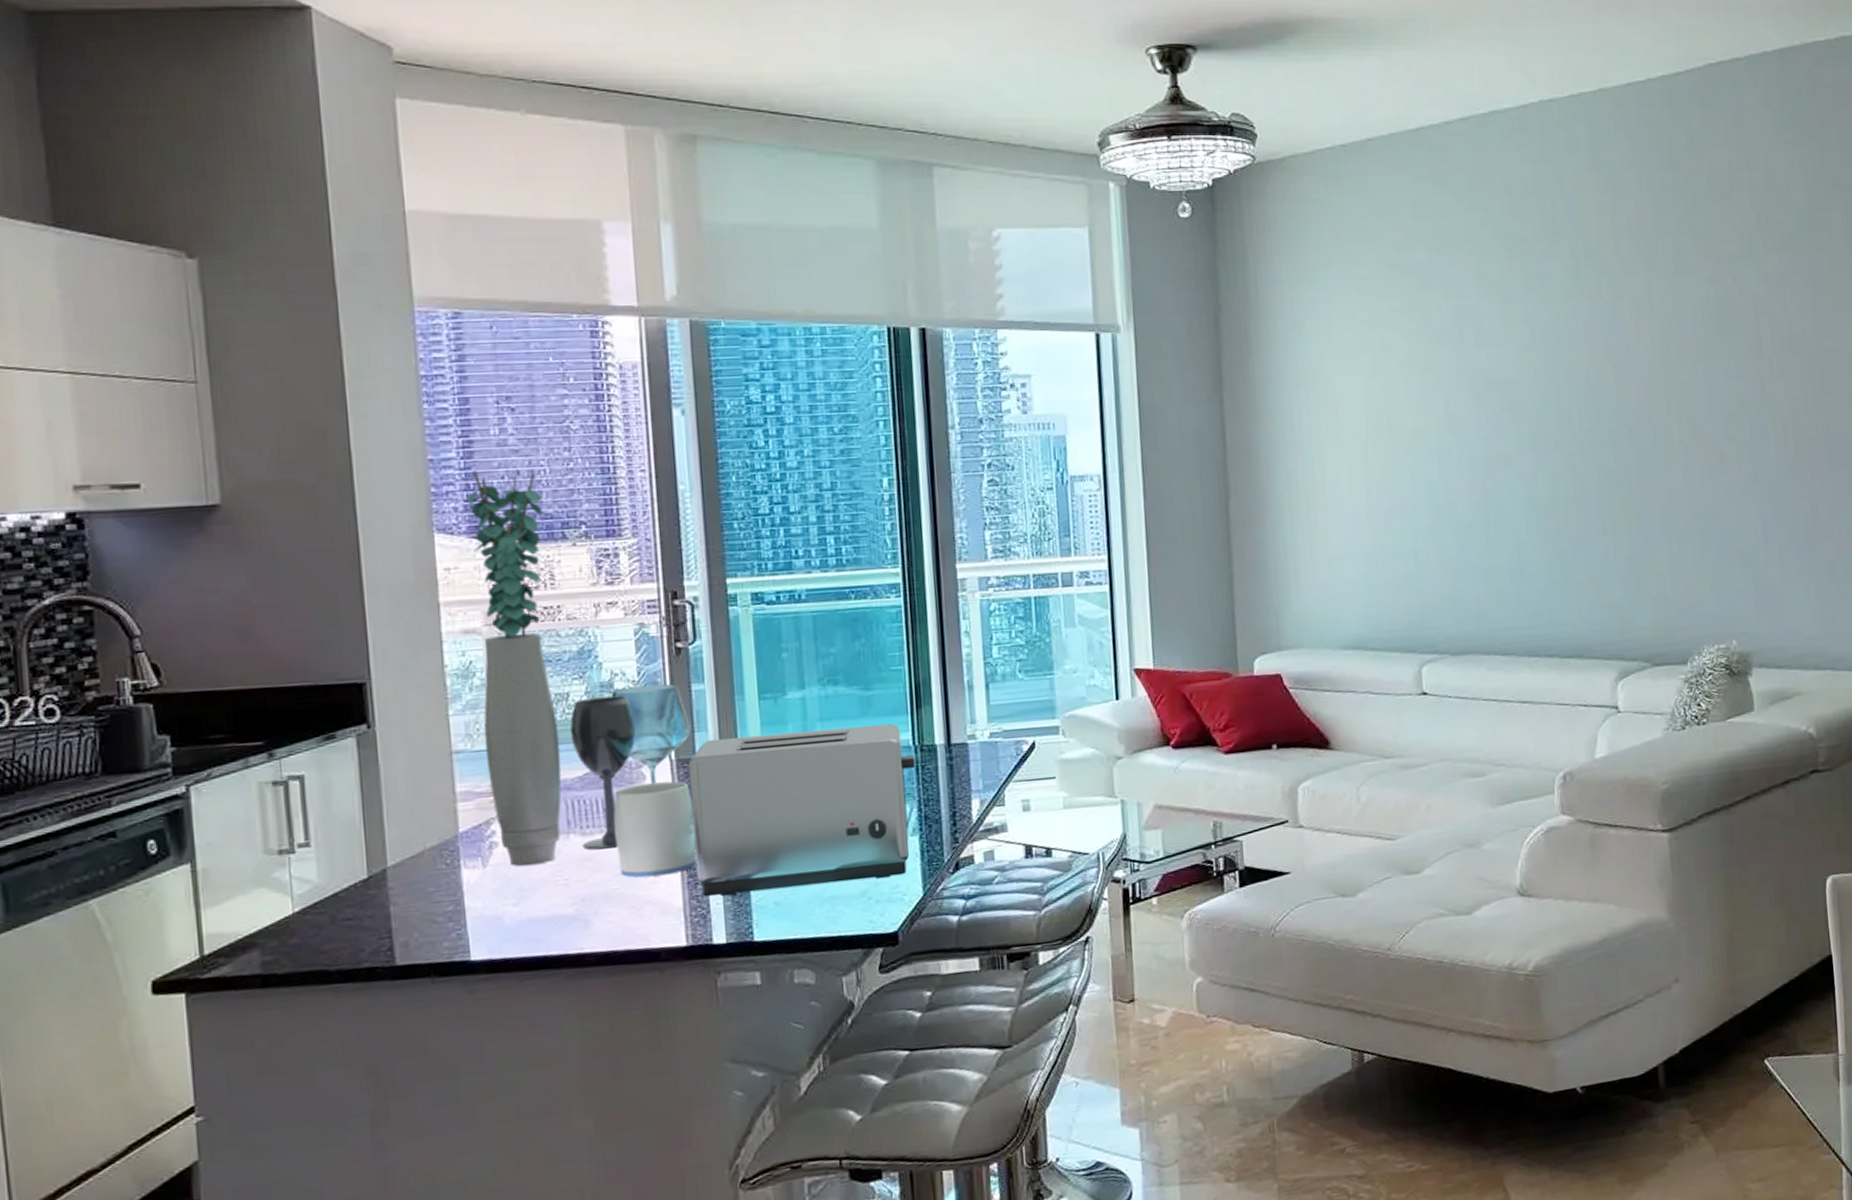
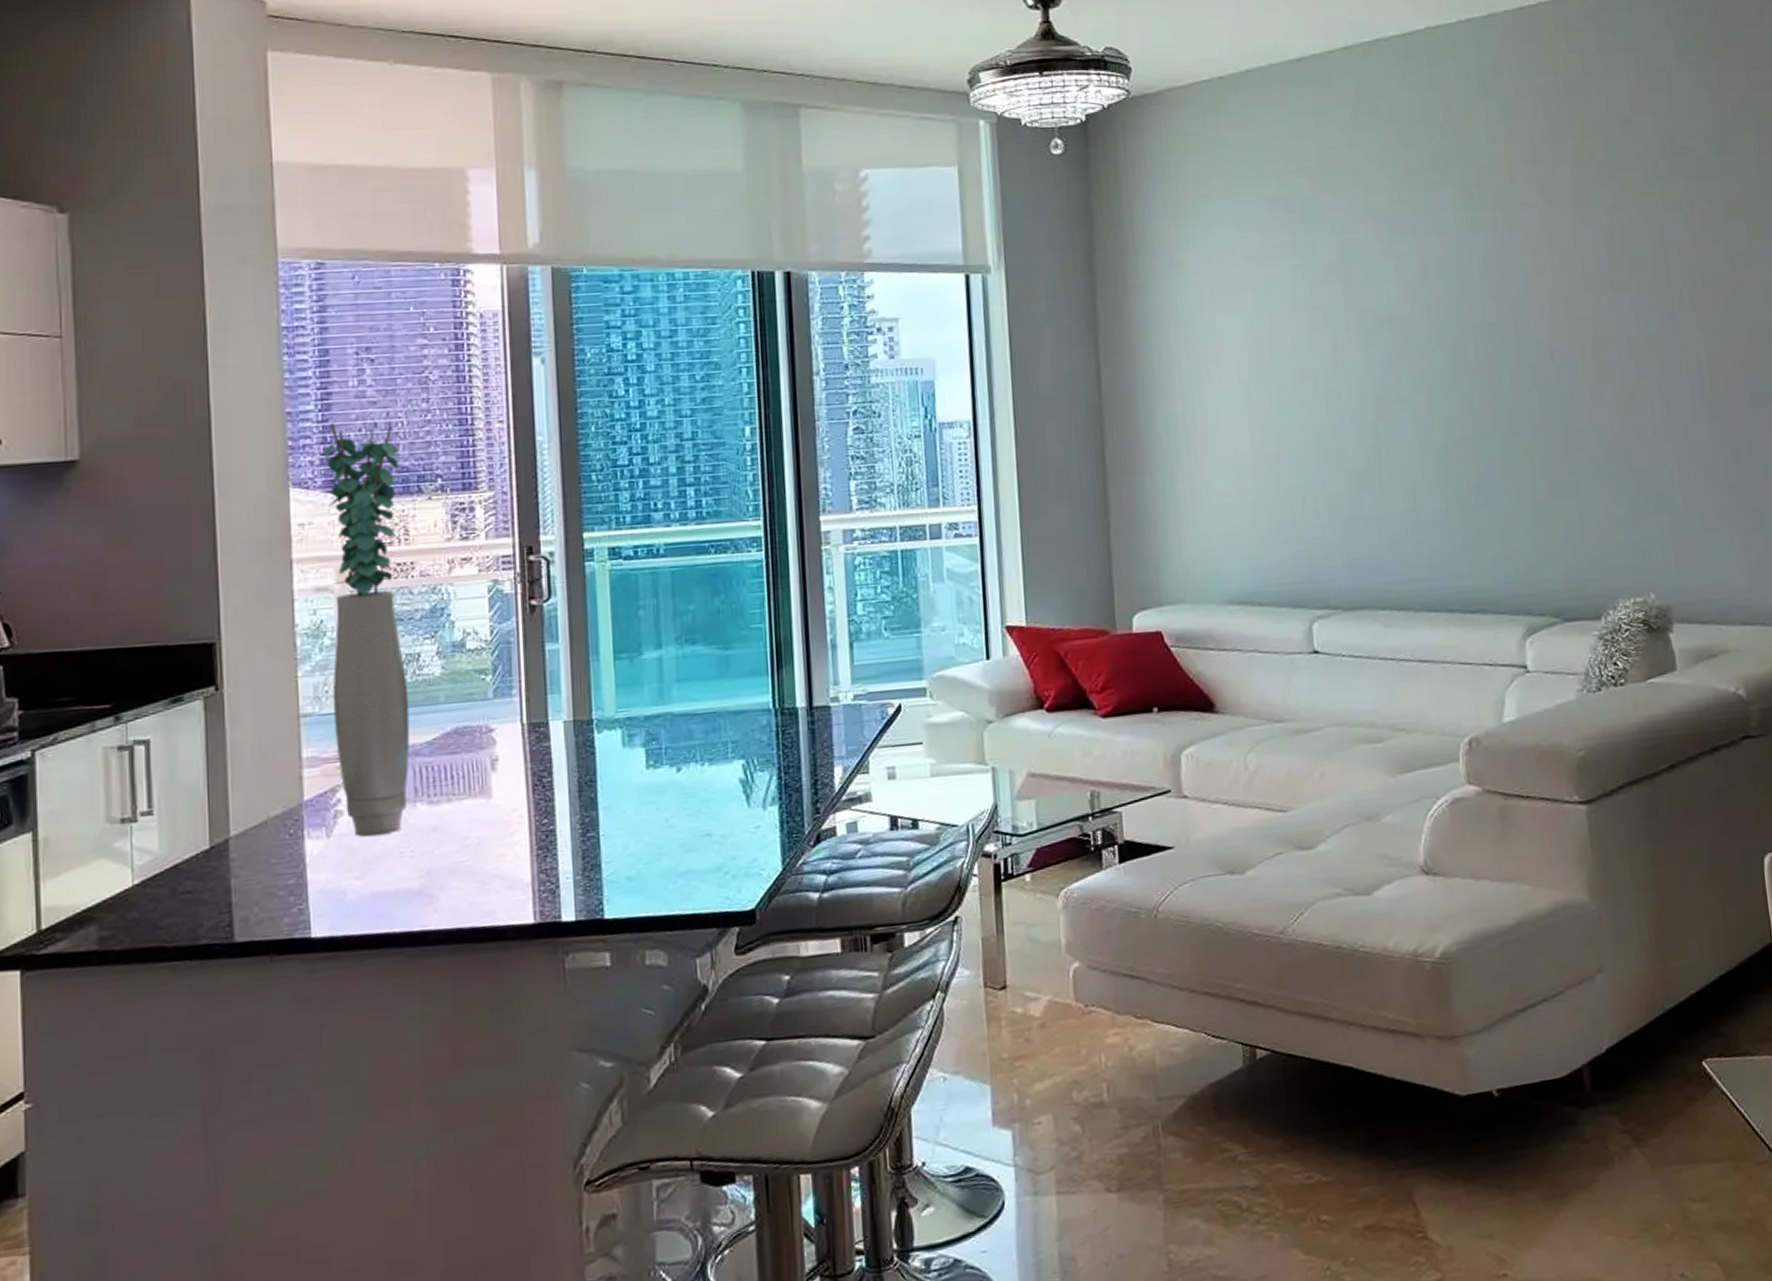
wine glass: present [570,695,636,850] -> none [420,656,488,820]
wine glass: present [612,684,691,785] -> none [463,643,543,750]
mug: present [613,781,697,878] -> none [462,746,547,850]
toaster: present [688,724,916,897] -> none [540,685,776,871]

